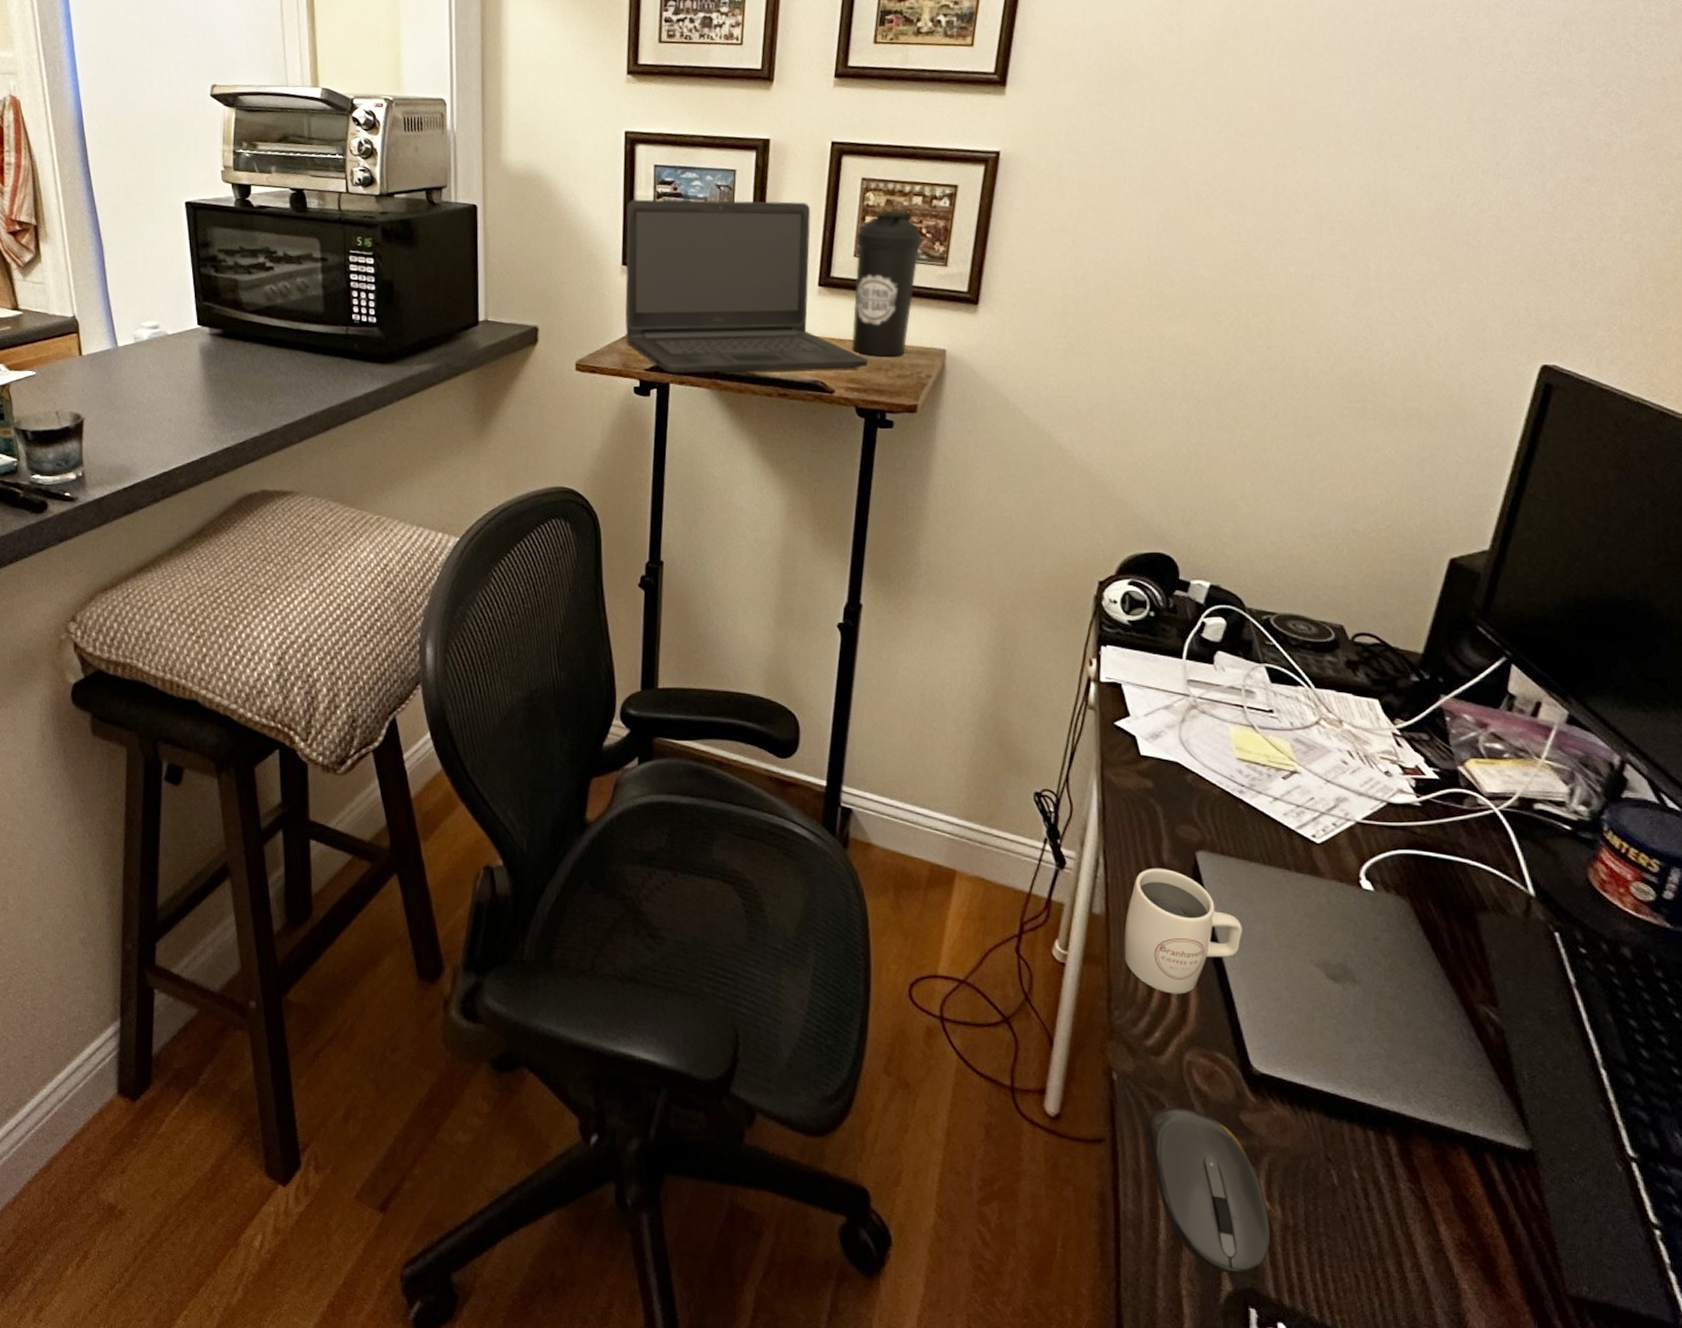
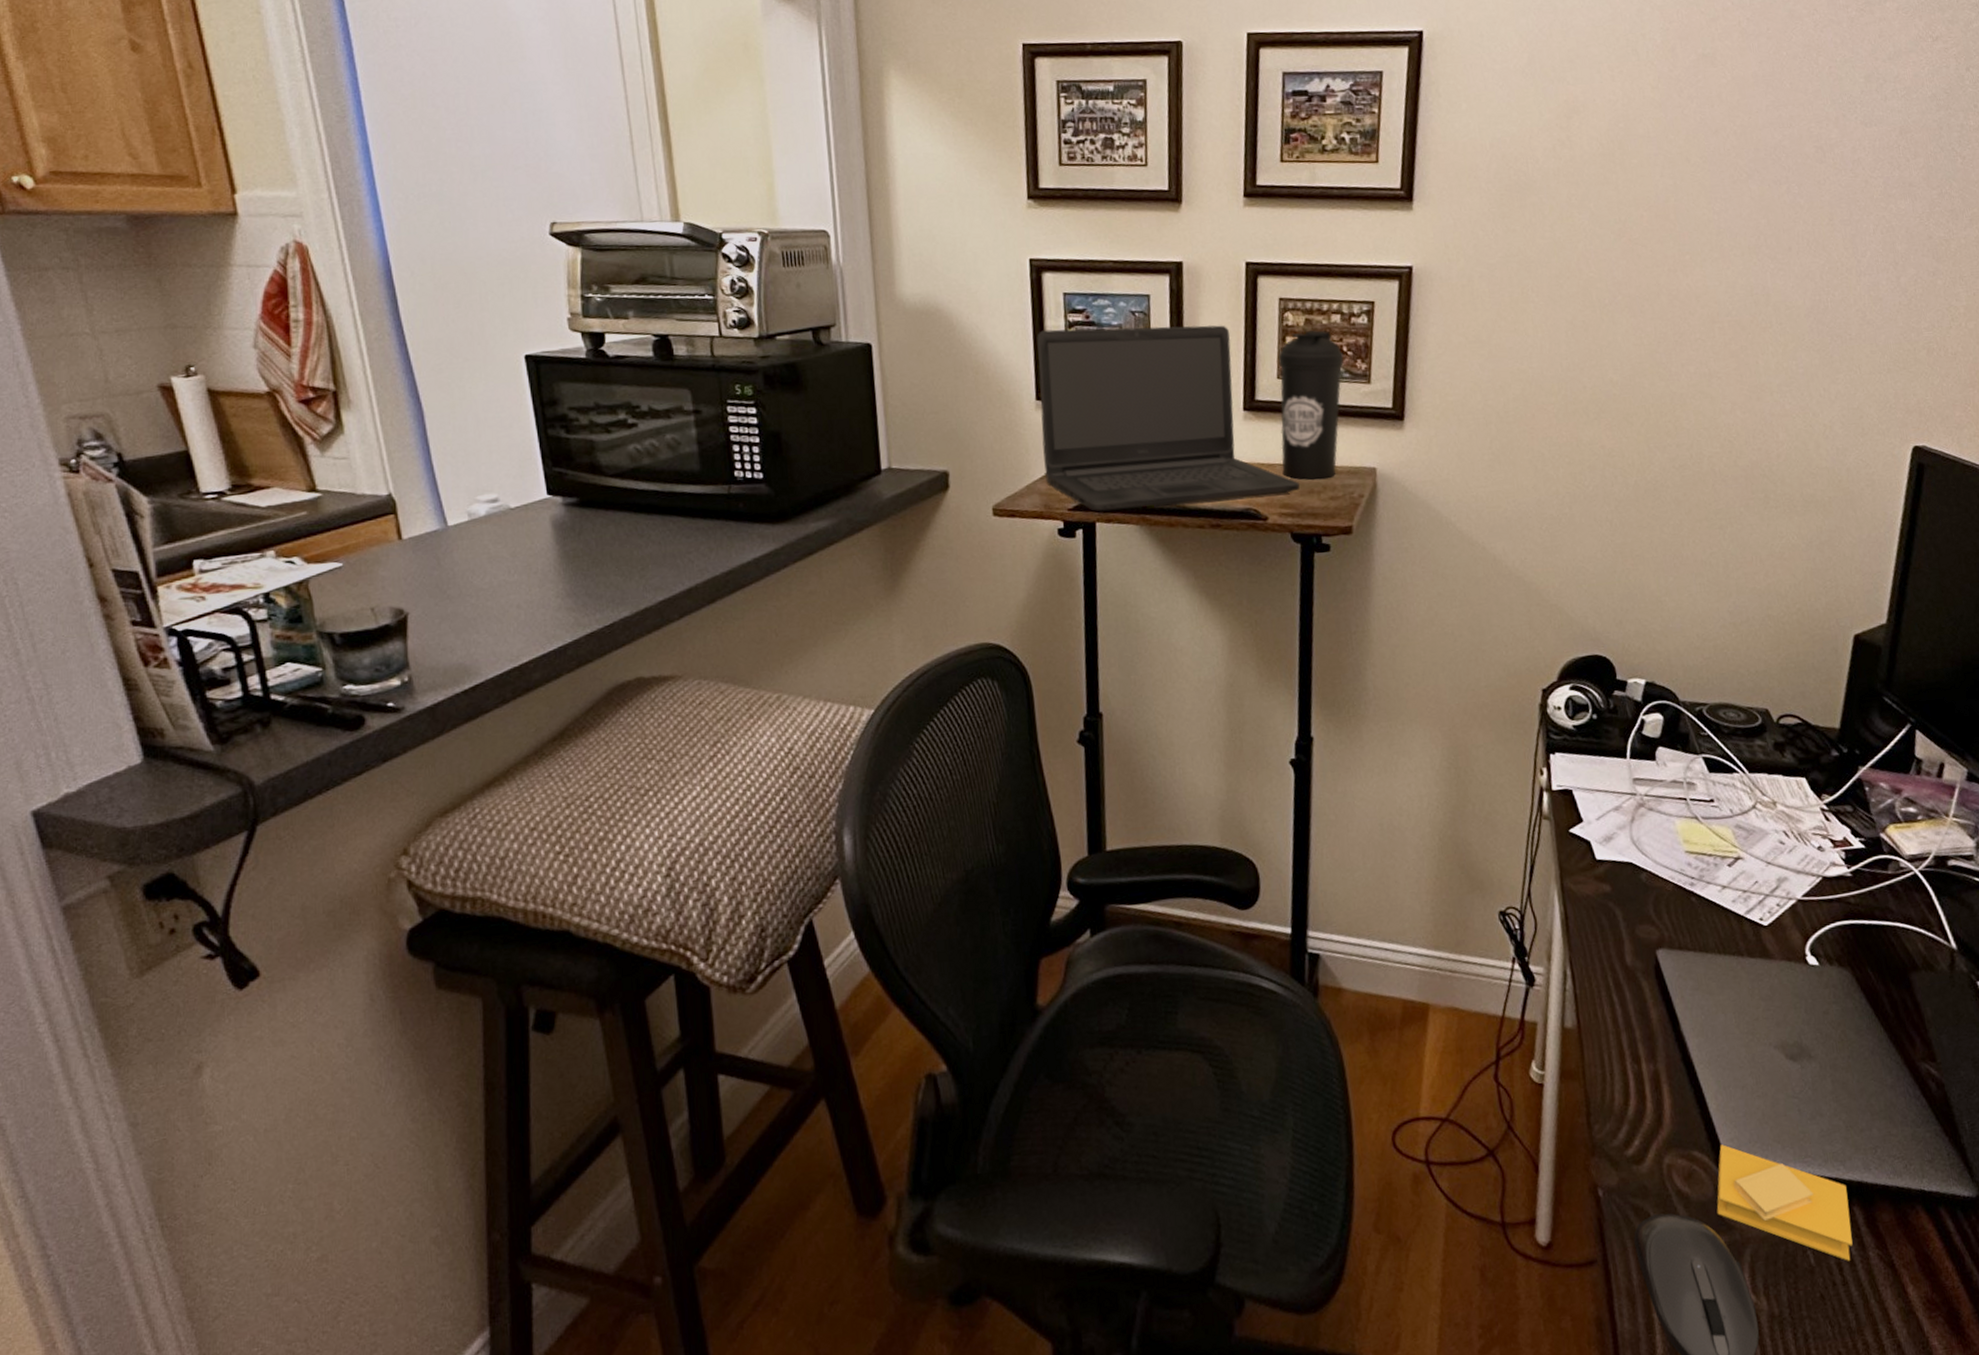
mug: present [1124,868,1242,994] -> none [1596,971,1706,1099]
sticky notes: none [1236,1051,1383,1188] -> present [1716,1144,1853,1261]

